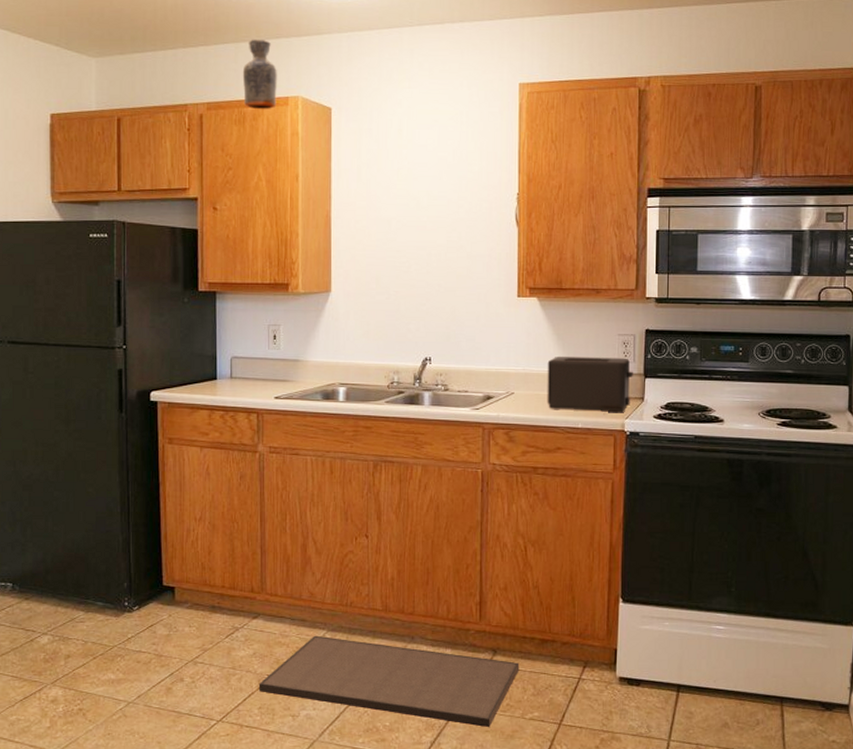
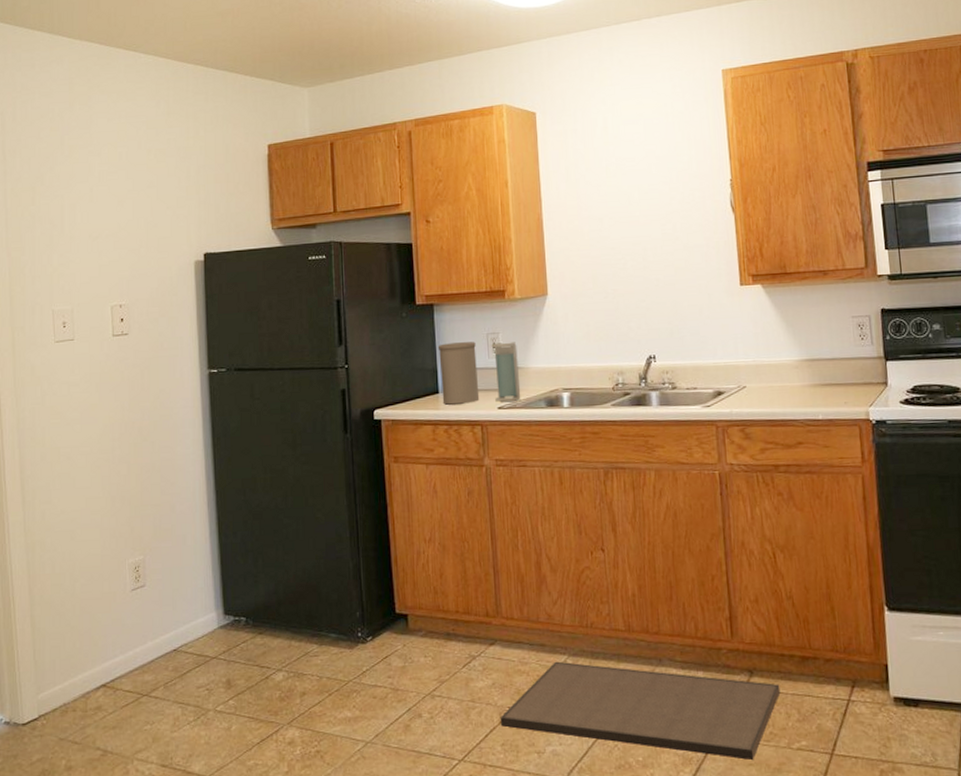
canister: none [218,331,257,391] -> present [437,342,480,405]
ceramic jug: present [242,38,278,110] -> none [447,53,482,122]
soap dispenser: none [272,335,298,393] -> present [491,342,521,402]
toaster: present [547,356,633,413] -> none [778,341,873,402]

